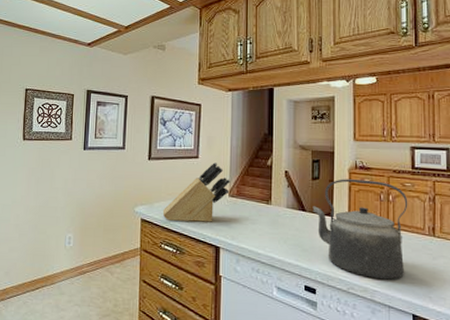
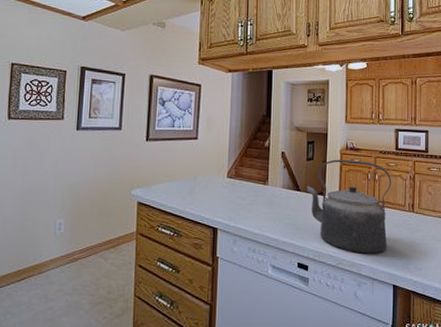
knife block: present [162,161,231,222] -> none [160,143,230,204]

